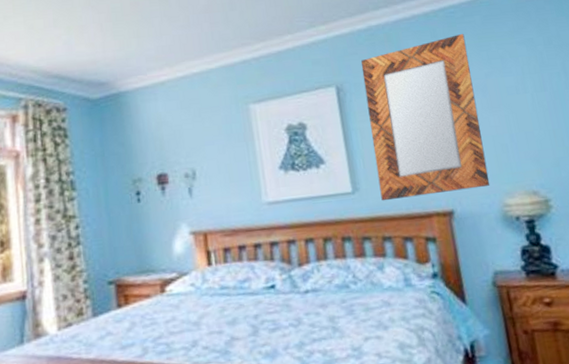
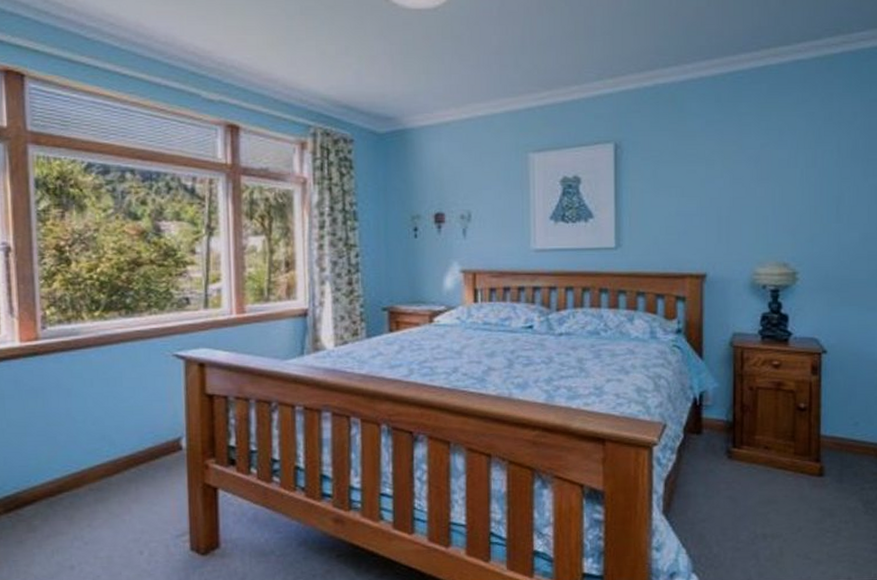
home mirror: present [361,33,491,201] -> none [641,100,748,259]

